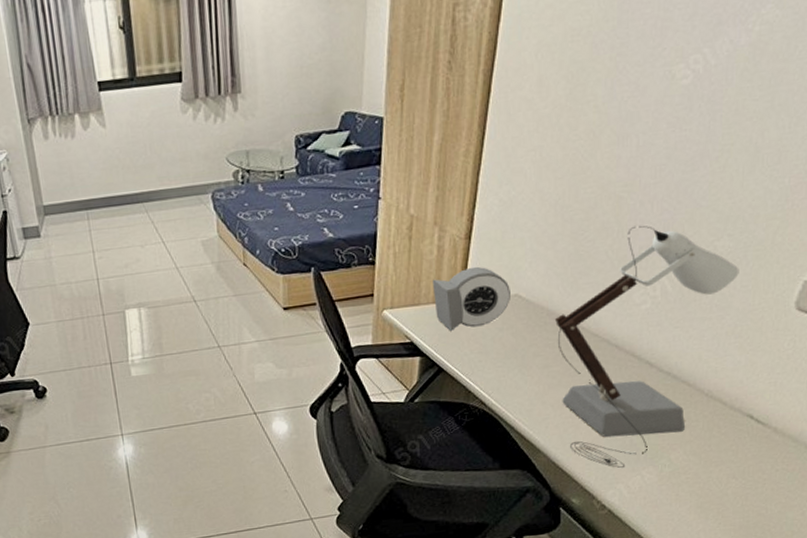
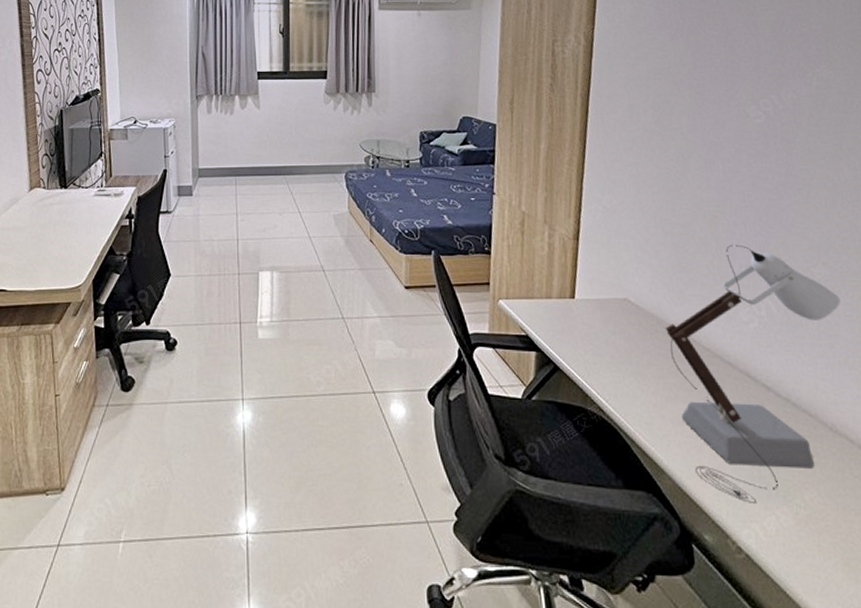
alarm clock: present [433,266,510,331] -> none [545,267,620,328]

